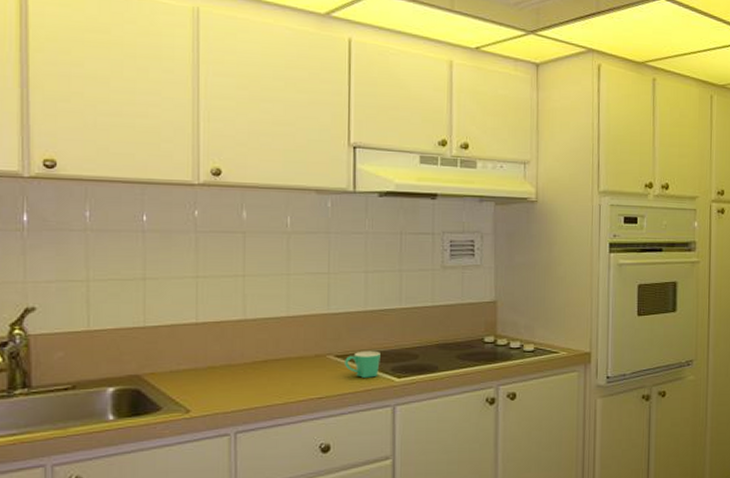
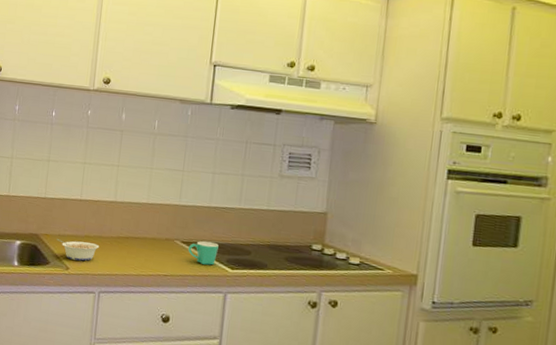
legume: none [168,374,230,399] -> present [57,238,100,261]

